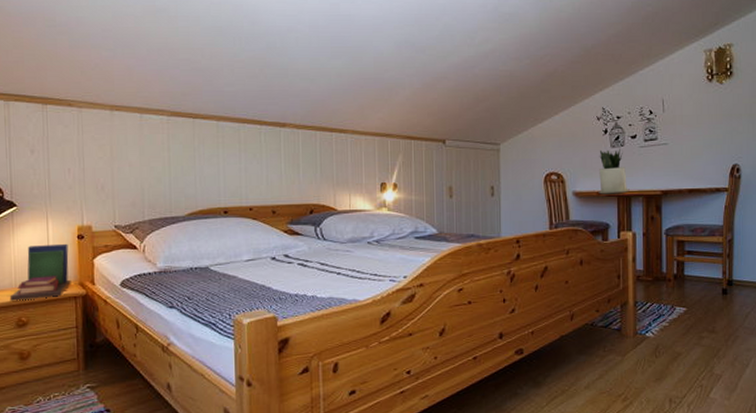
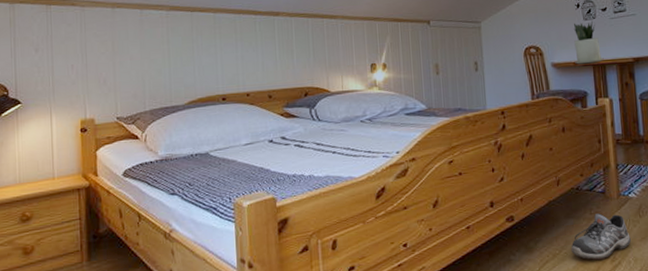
book: present [9,243,71,301] -> none [13,137,75,197]
athletic shoe: none [581,351,644,398] -> present [571,213,631,260]

